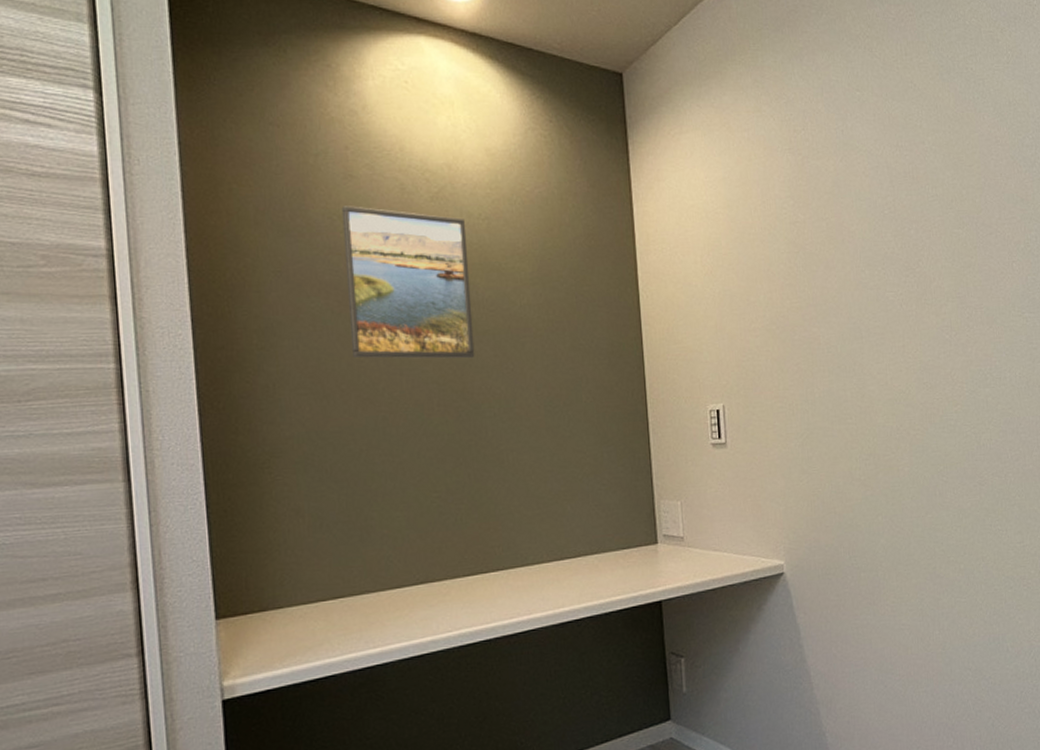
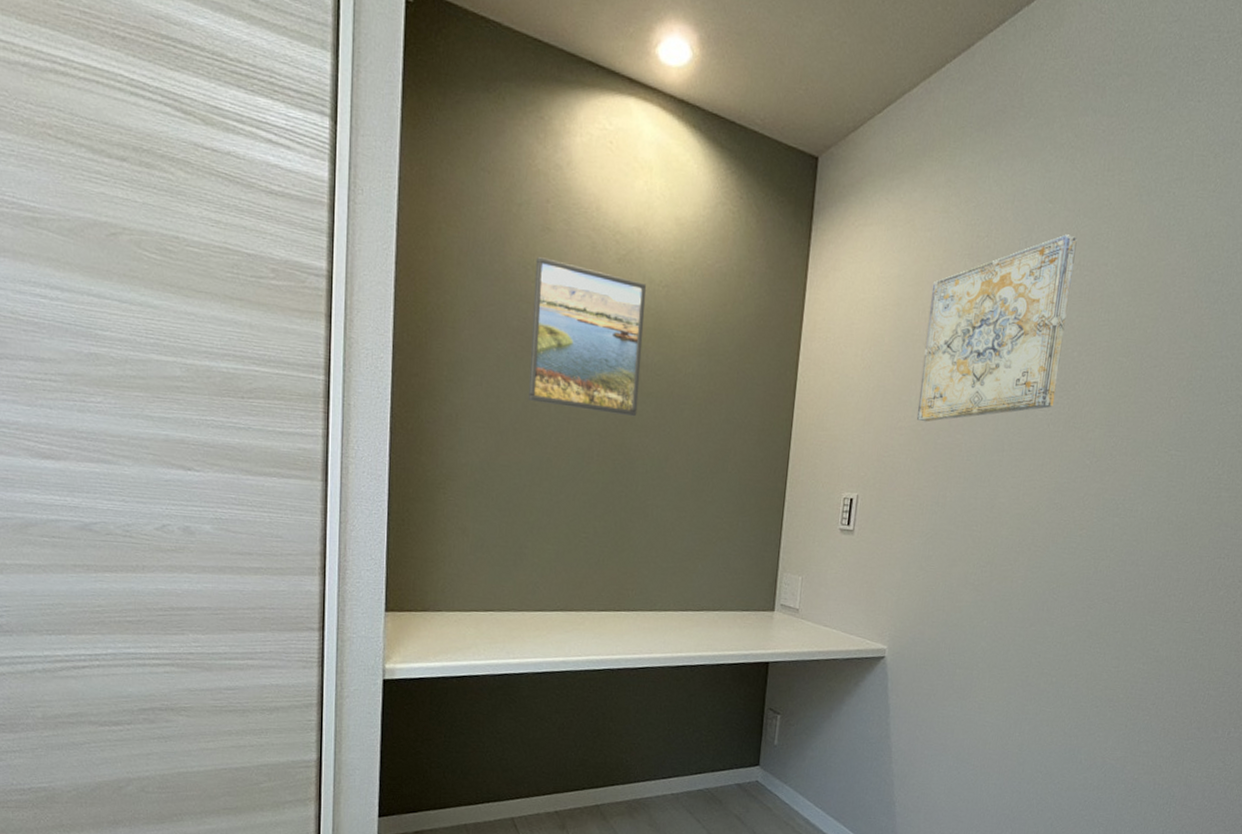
wall art: none [759,118,902,320] -> present [917,234,1077,422]

